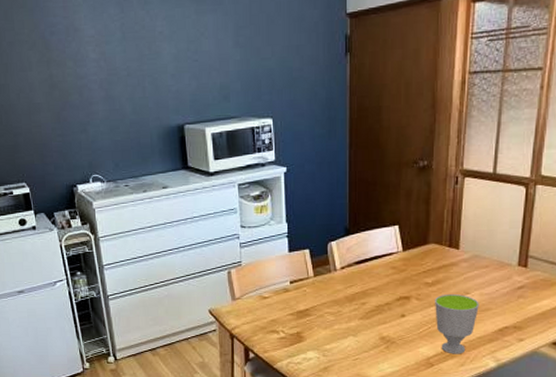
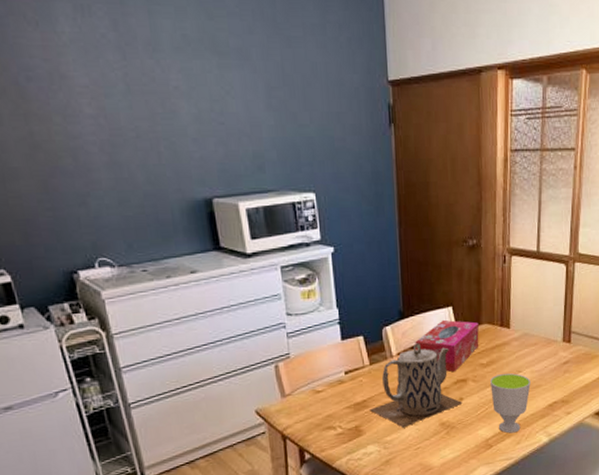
teapot: none [312,258,404,338] -> present [370,343,463,428]
tissue box: none [359,237,425,289] -> present [415,319,479,372]

